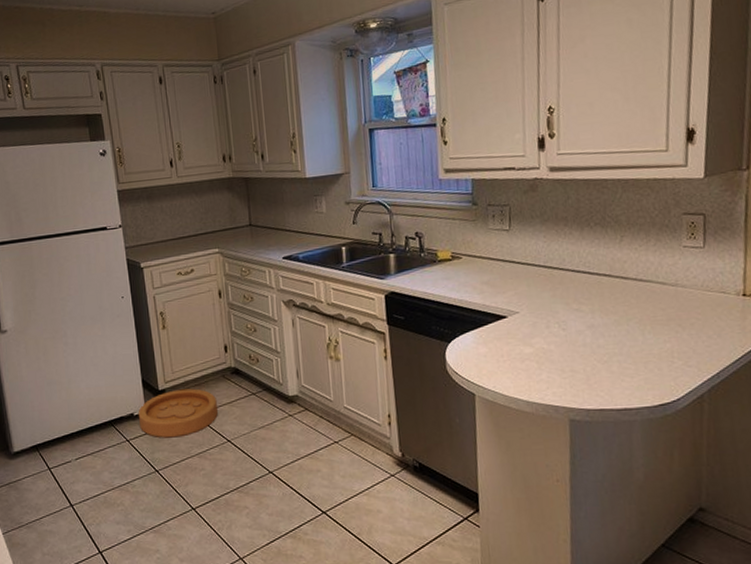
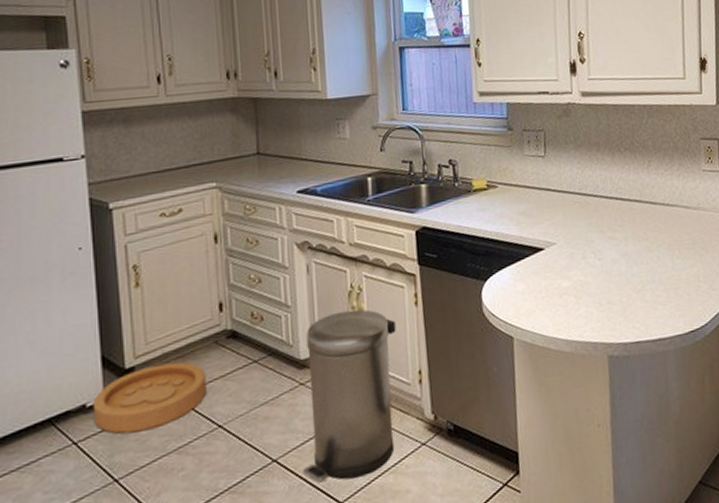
pedal bin: none [293,359,368,495] -> present [303,309,396,483]

